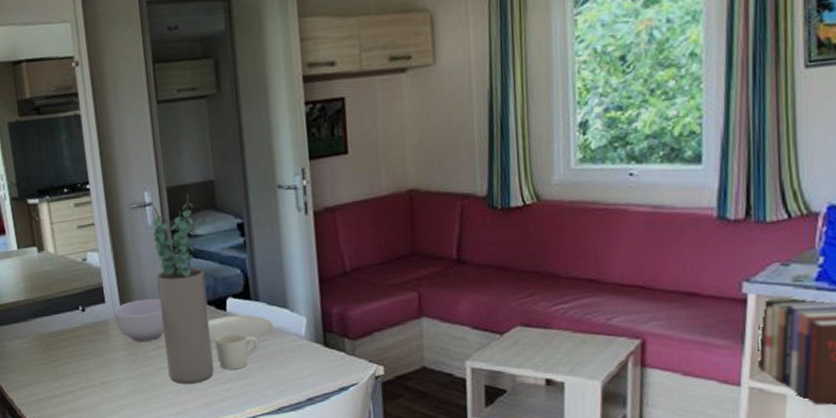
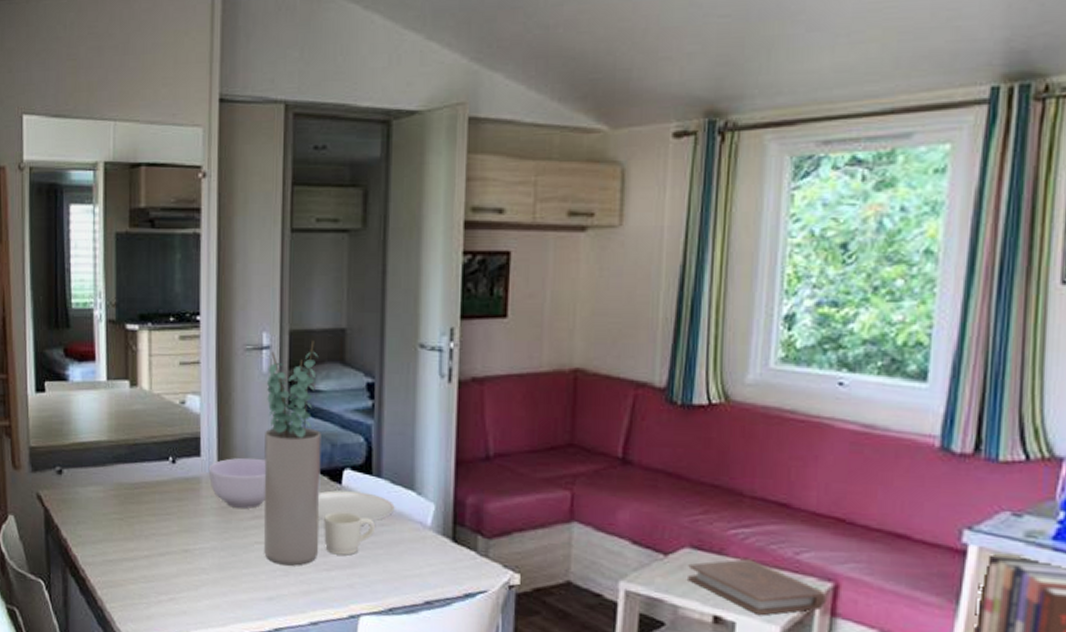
book: none [521,329,636,375] -> present [688,559,826,616]

